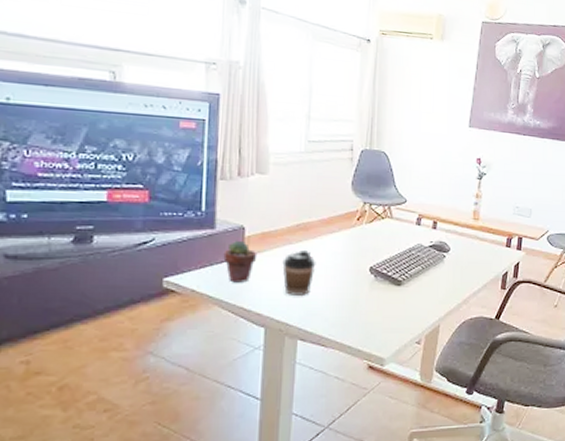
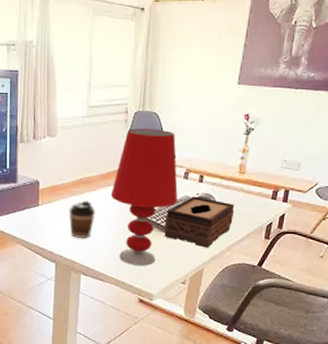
potted succulent: present [223,240,258,283] -> none [23,192,49,227]
table lamp: none [333,168,410,325] -> present [110,128,178,266]
tissue box: none [396,244,470,302] -> present [164,196,235,248]

